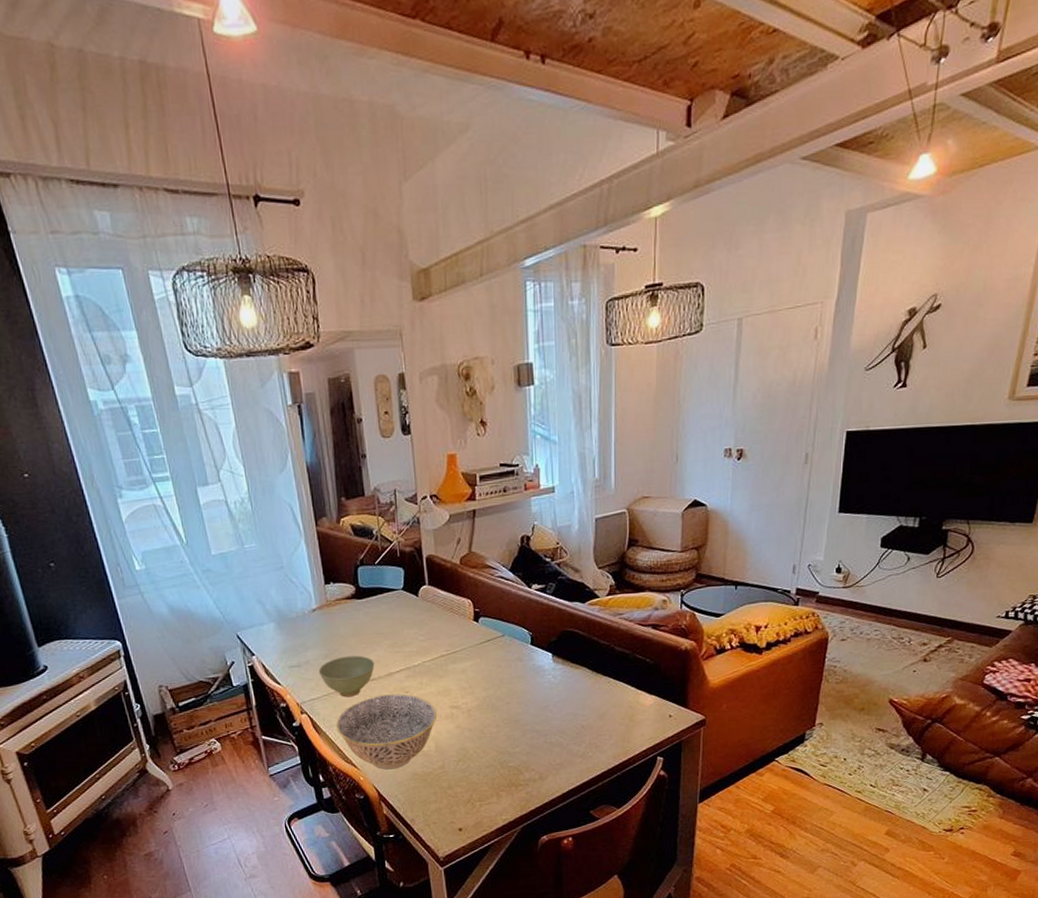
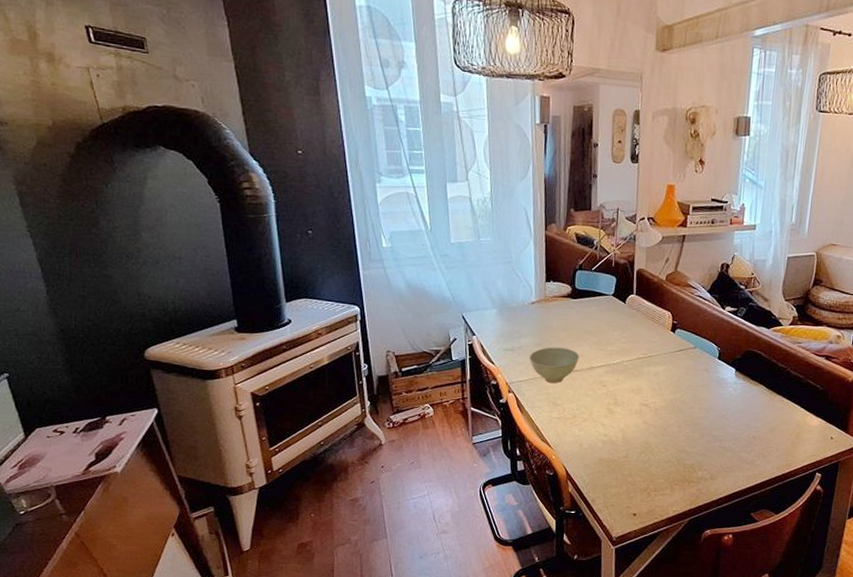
bowl: present [336,693,438,770] -> none [538,385,629,453]

